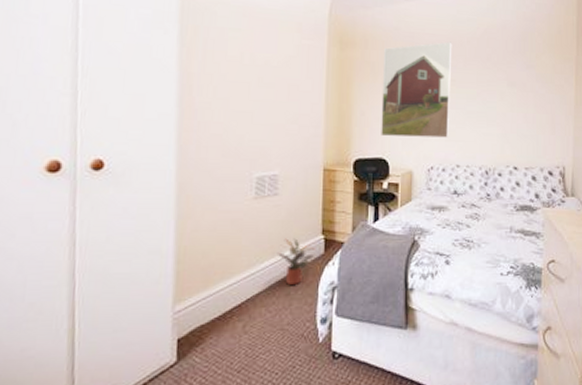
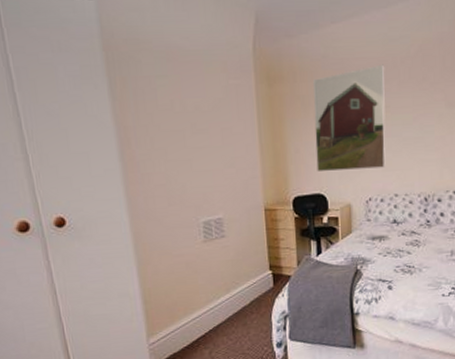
potted plant: present [277,238,316,286] -> none [230,275,266,317]

